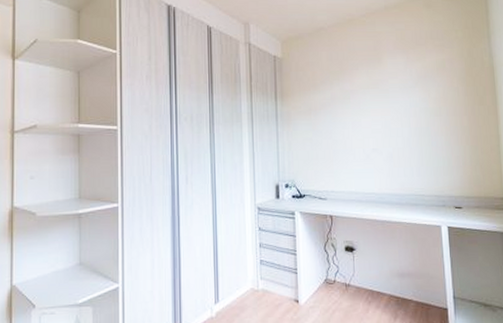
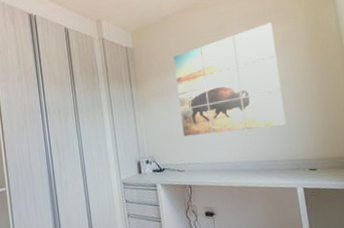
wall art: none [324,49,435,161] -> present [173,22,286,137]

